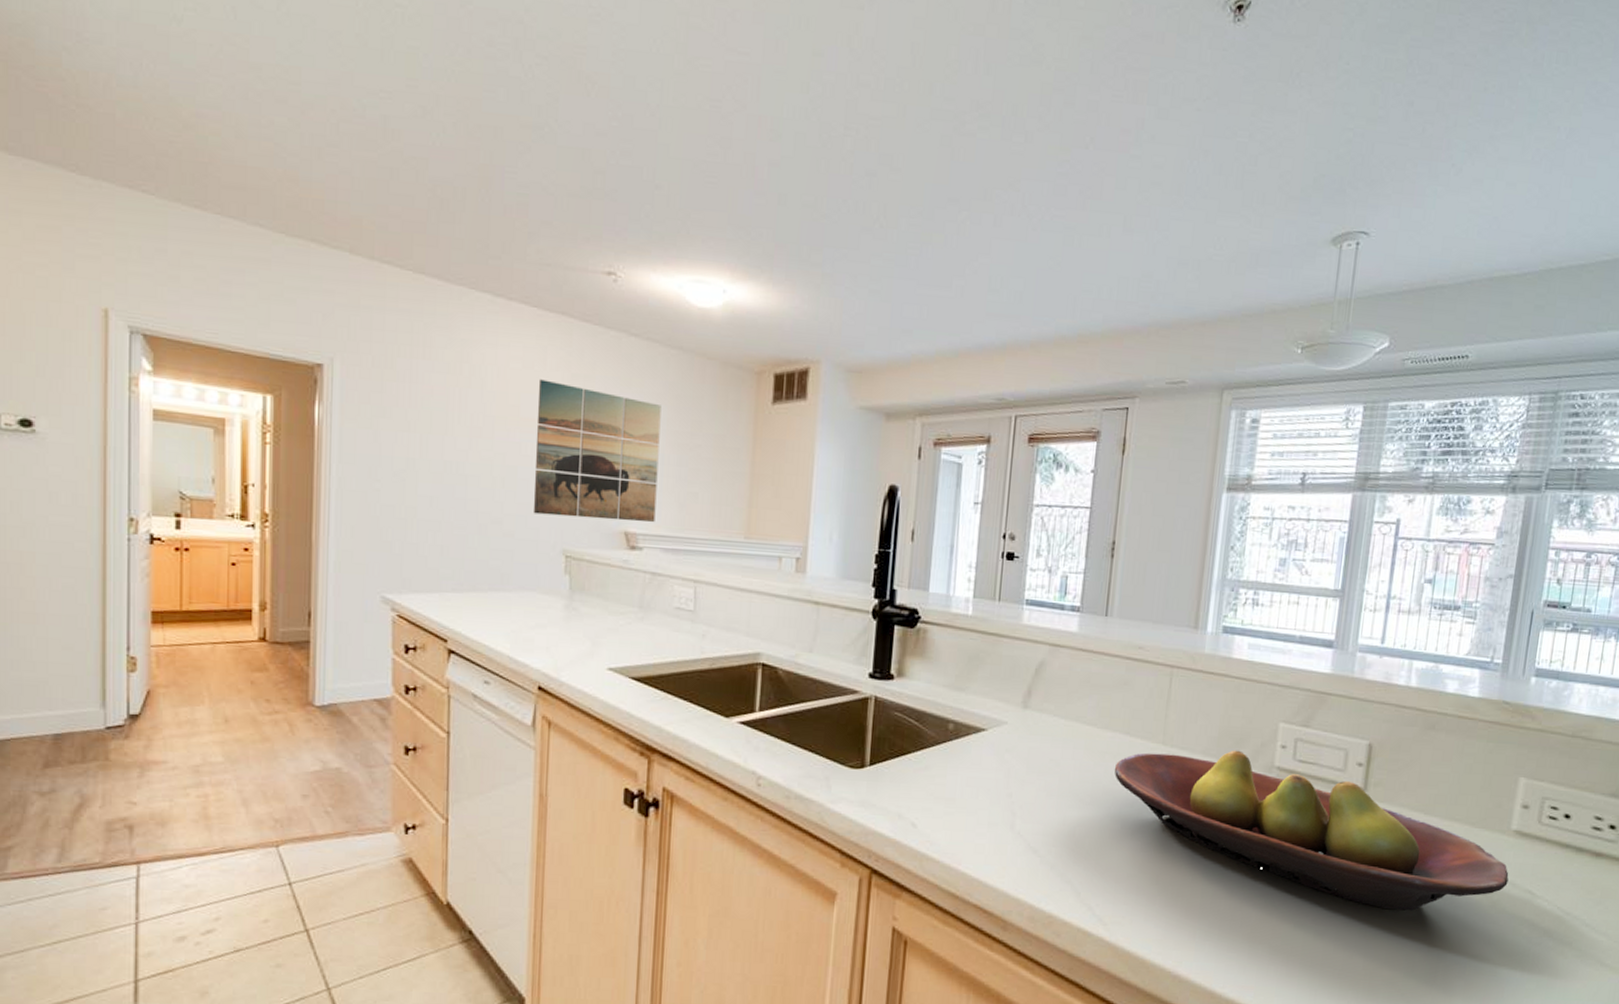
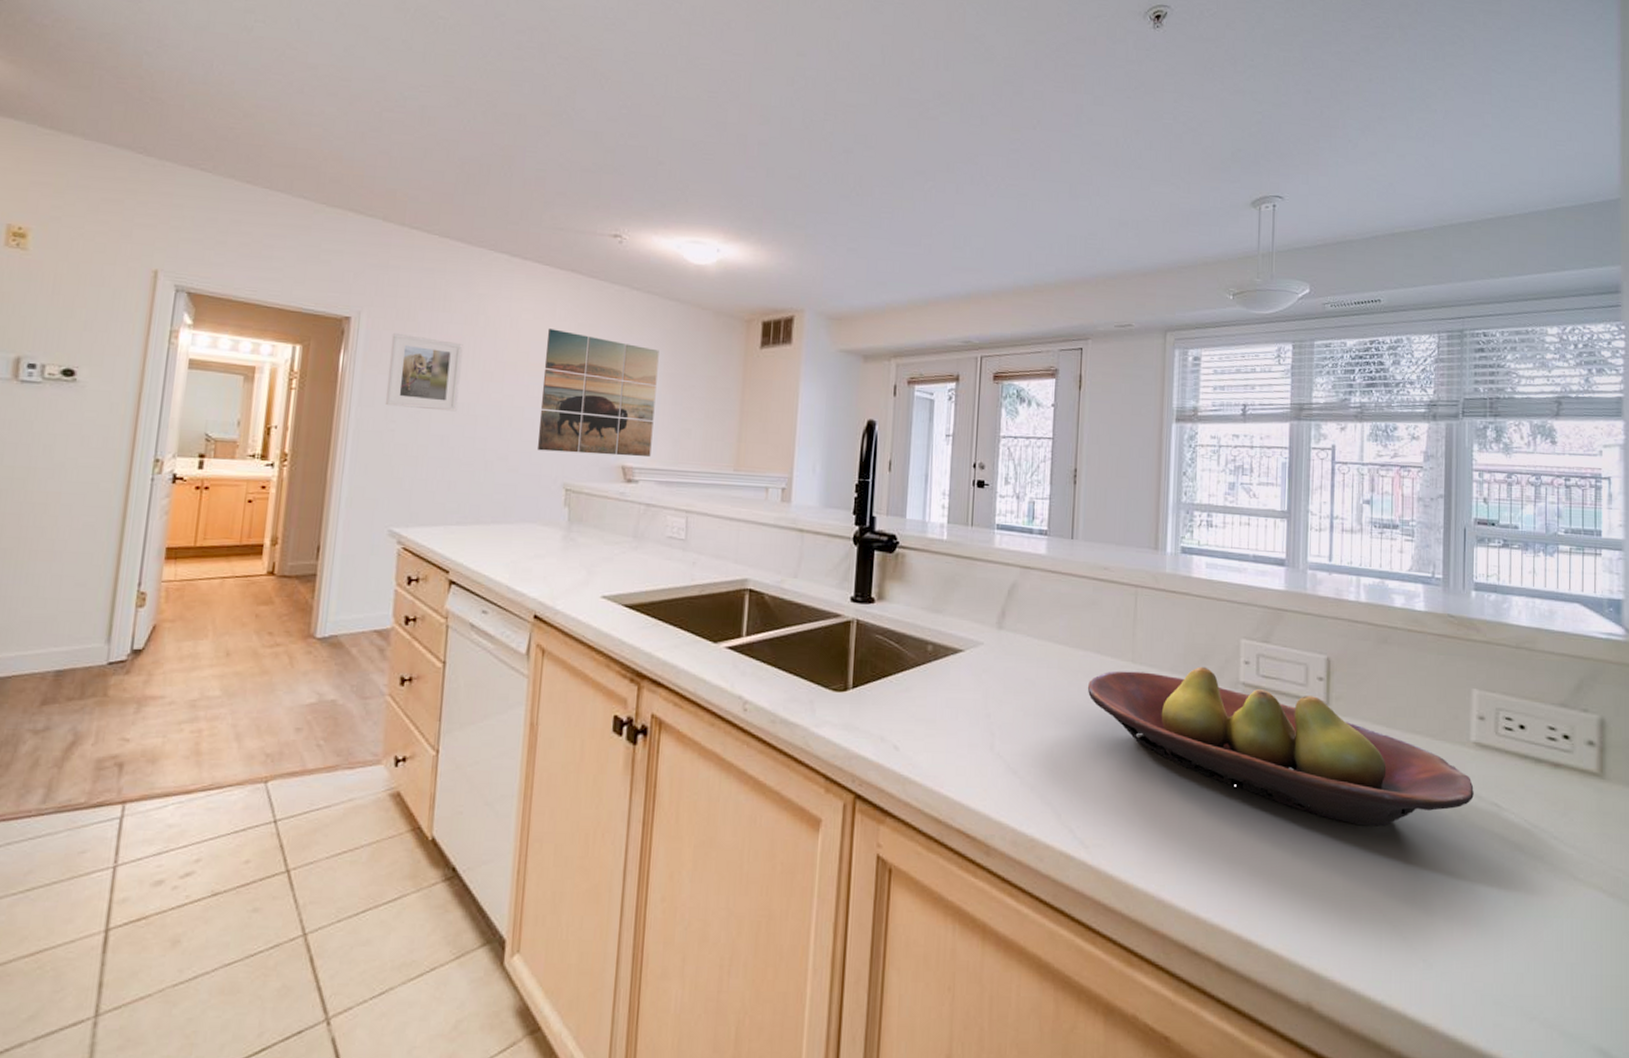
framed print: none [367,382,447,471] -> present [385,332,463,412]

